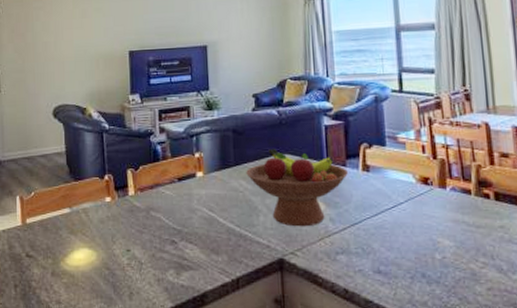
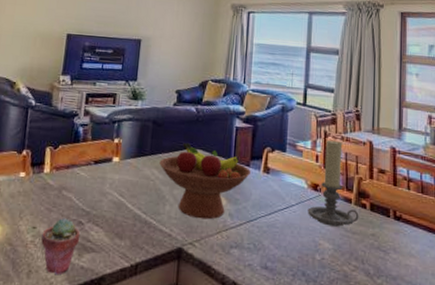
potted succulent: none [137,239,176,295] -> present [41,218,81,275]
candle holder: none [419,126,482,222] -> present [307,140,359,227]

